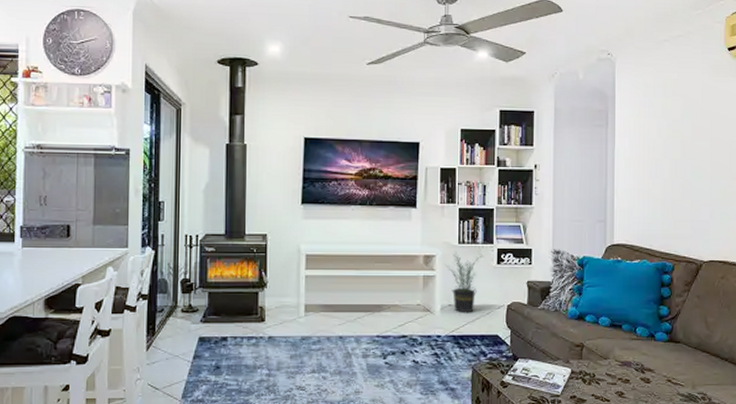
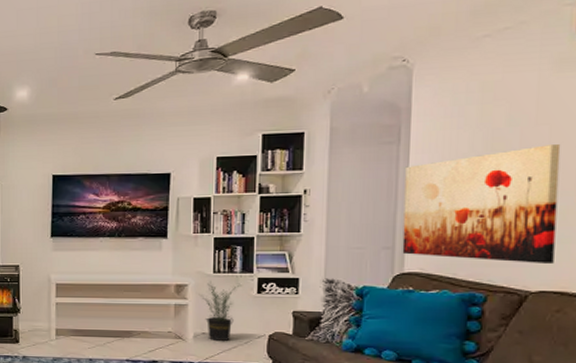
wall art: none [612,136,719,236] -> present [402,144,561,263]

